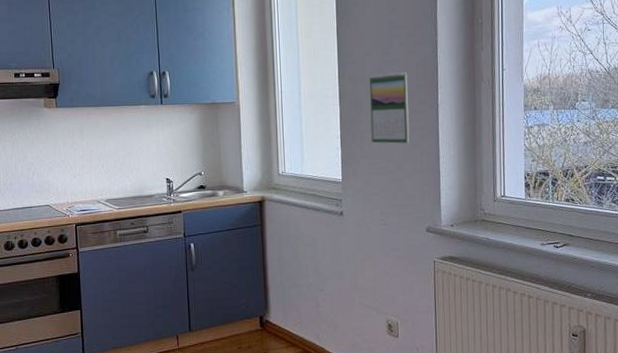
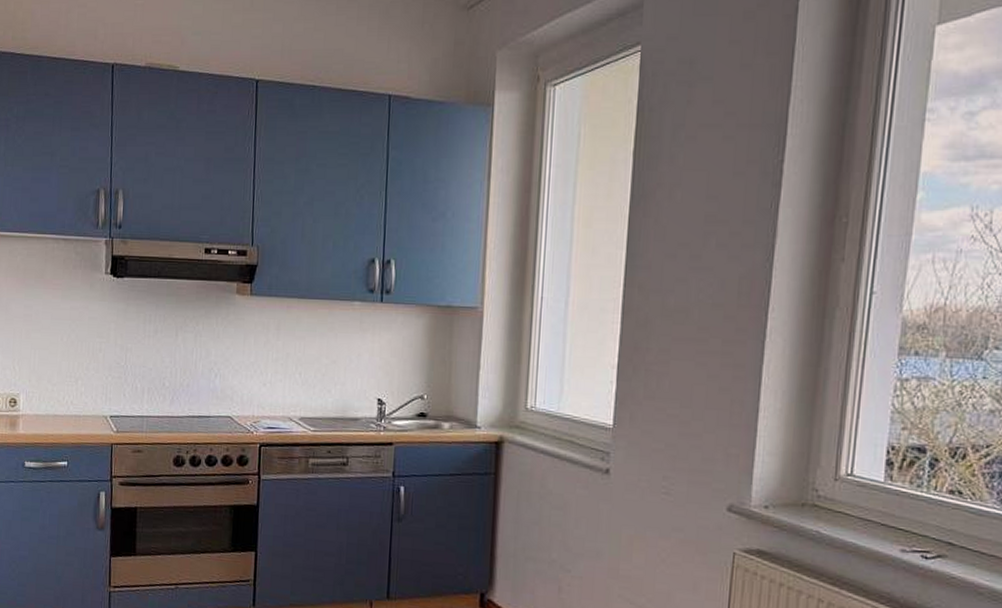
calendar: present [369,72,410,144] -> none [661,284,725,385]

